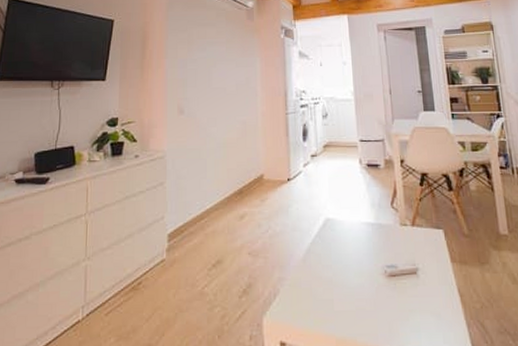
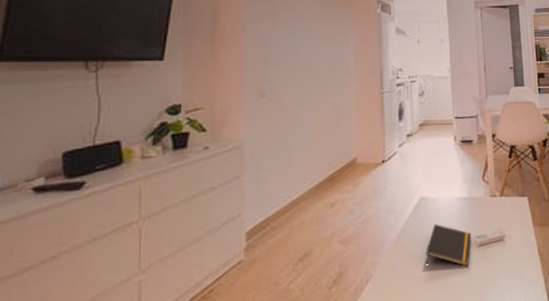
notepad: none [332,248,381,297] -> present [426,224,471,267]

